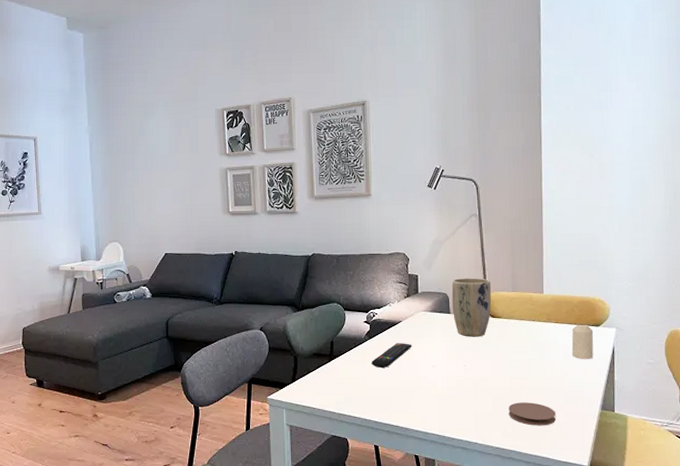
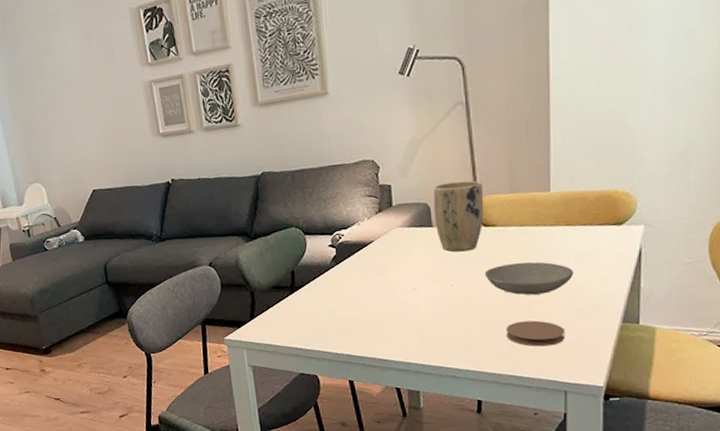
remote control: present [371,343,412,368] -> none [340,265,388,296]
bowl: none [491,351,563,380] -> present [484,262,574,295]
candle: present [571,324,594,359] -> none [586,223,614,266]

